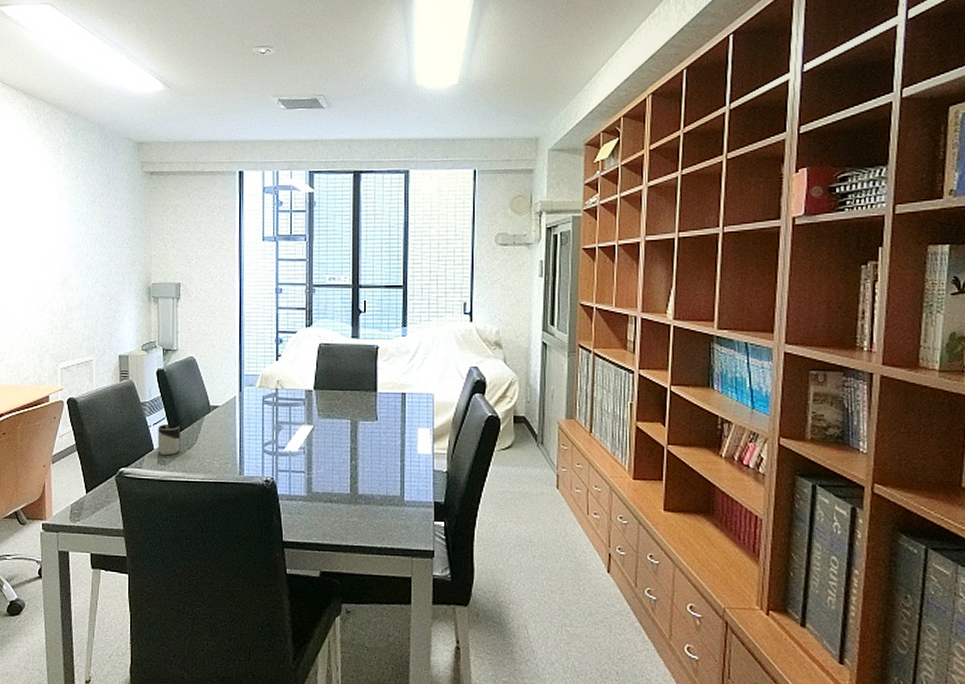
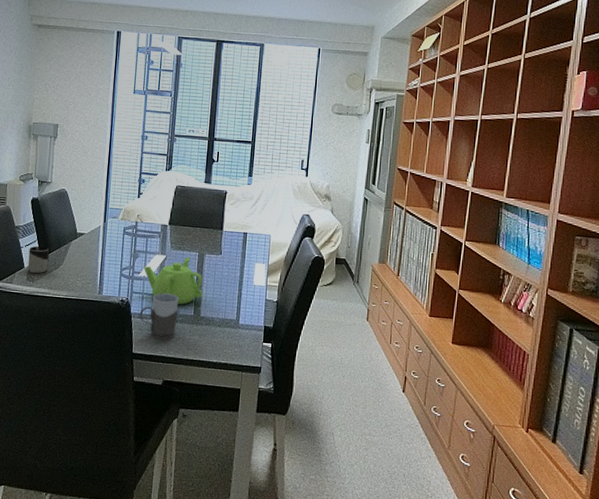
mug: none [287,469,332,524] -> present [139,293,179,340]
teapot: none [289,425,360,483] -> present [144,257,203,305]

